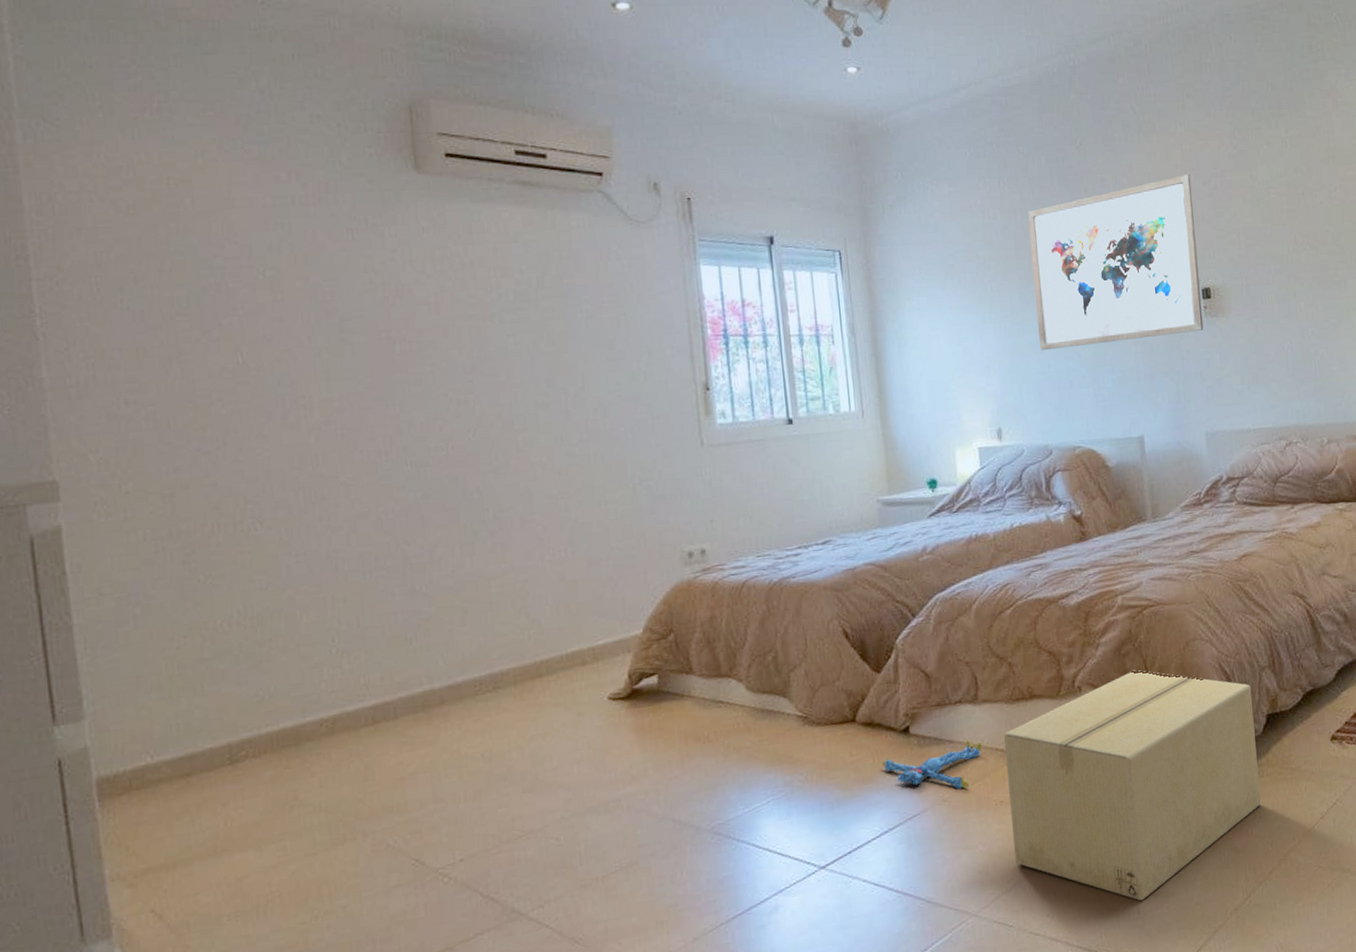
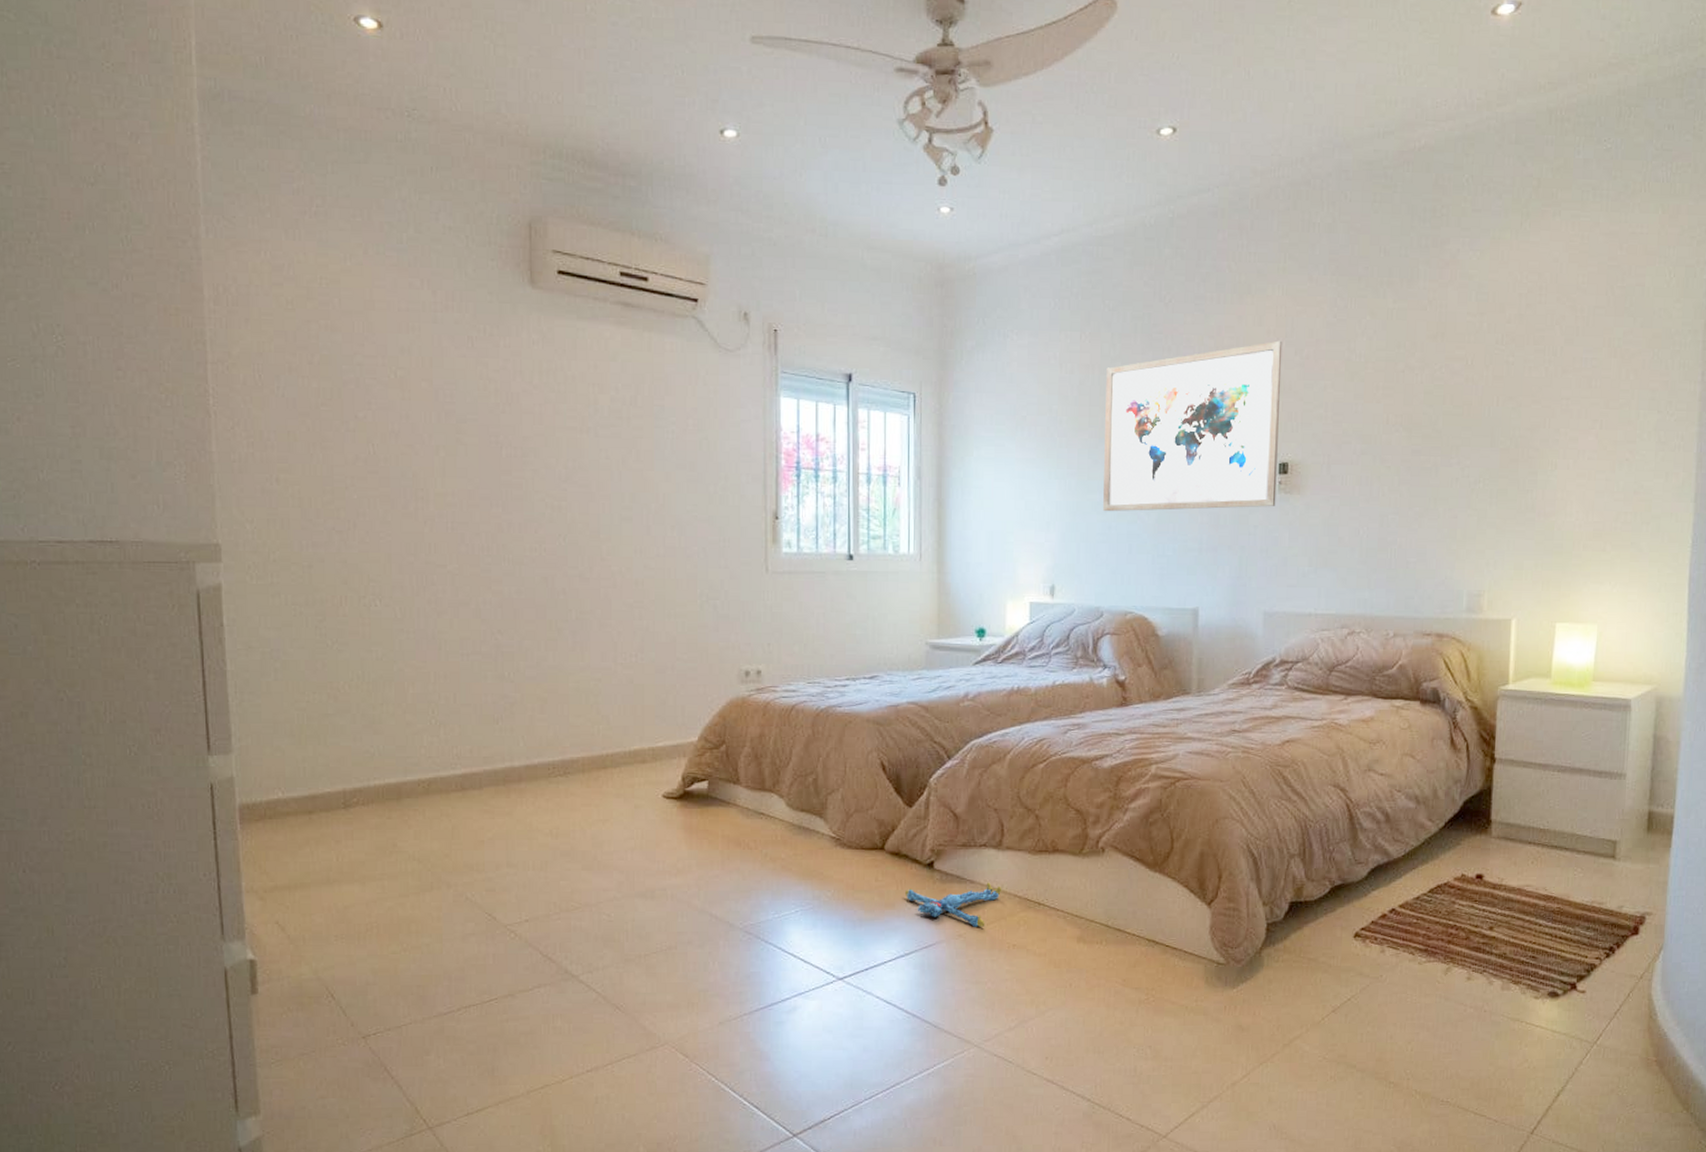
cardboard box: present [1004,670,1261,901] -> none [1022,839,1278,1060]

